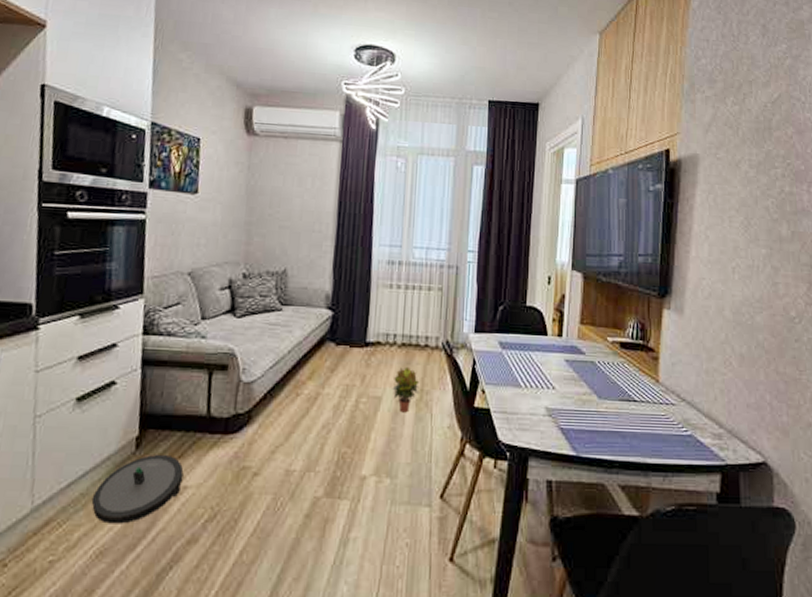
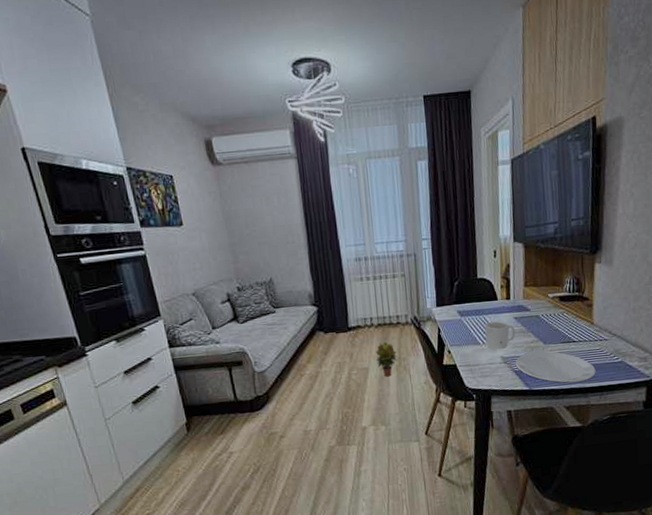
robot vacuum: present [91,454,184,524] -> none [164,432,229,485]
mug: none [529,361,565,399] -> present [484,321,515,350]
plate: none [562,407,660,456] -> present [515,351,596,384]

